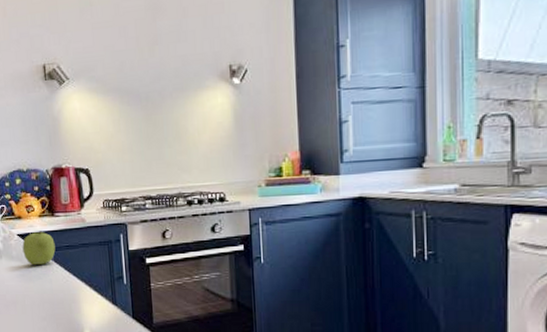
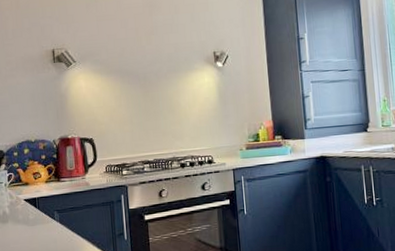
fruit: present [22,231,56,265] -> none [28,195,61,227]

